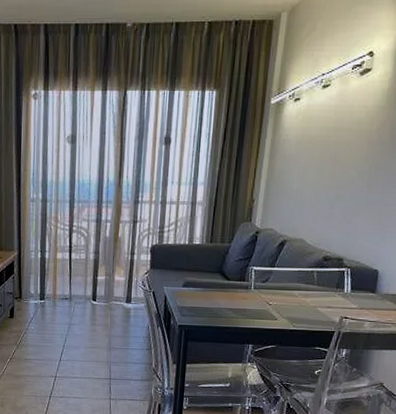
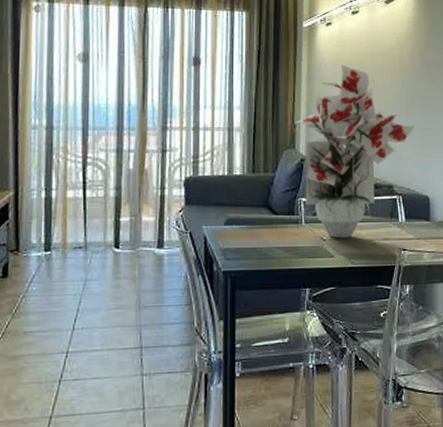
bouquet: none [253,140,374,305] -> present [295,64,415,239]

